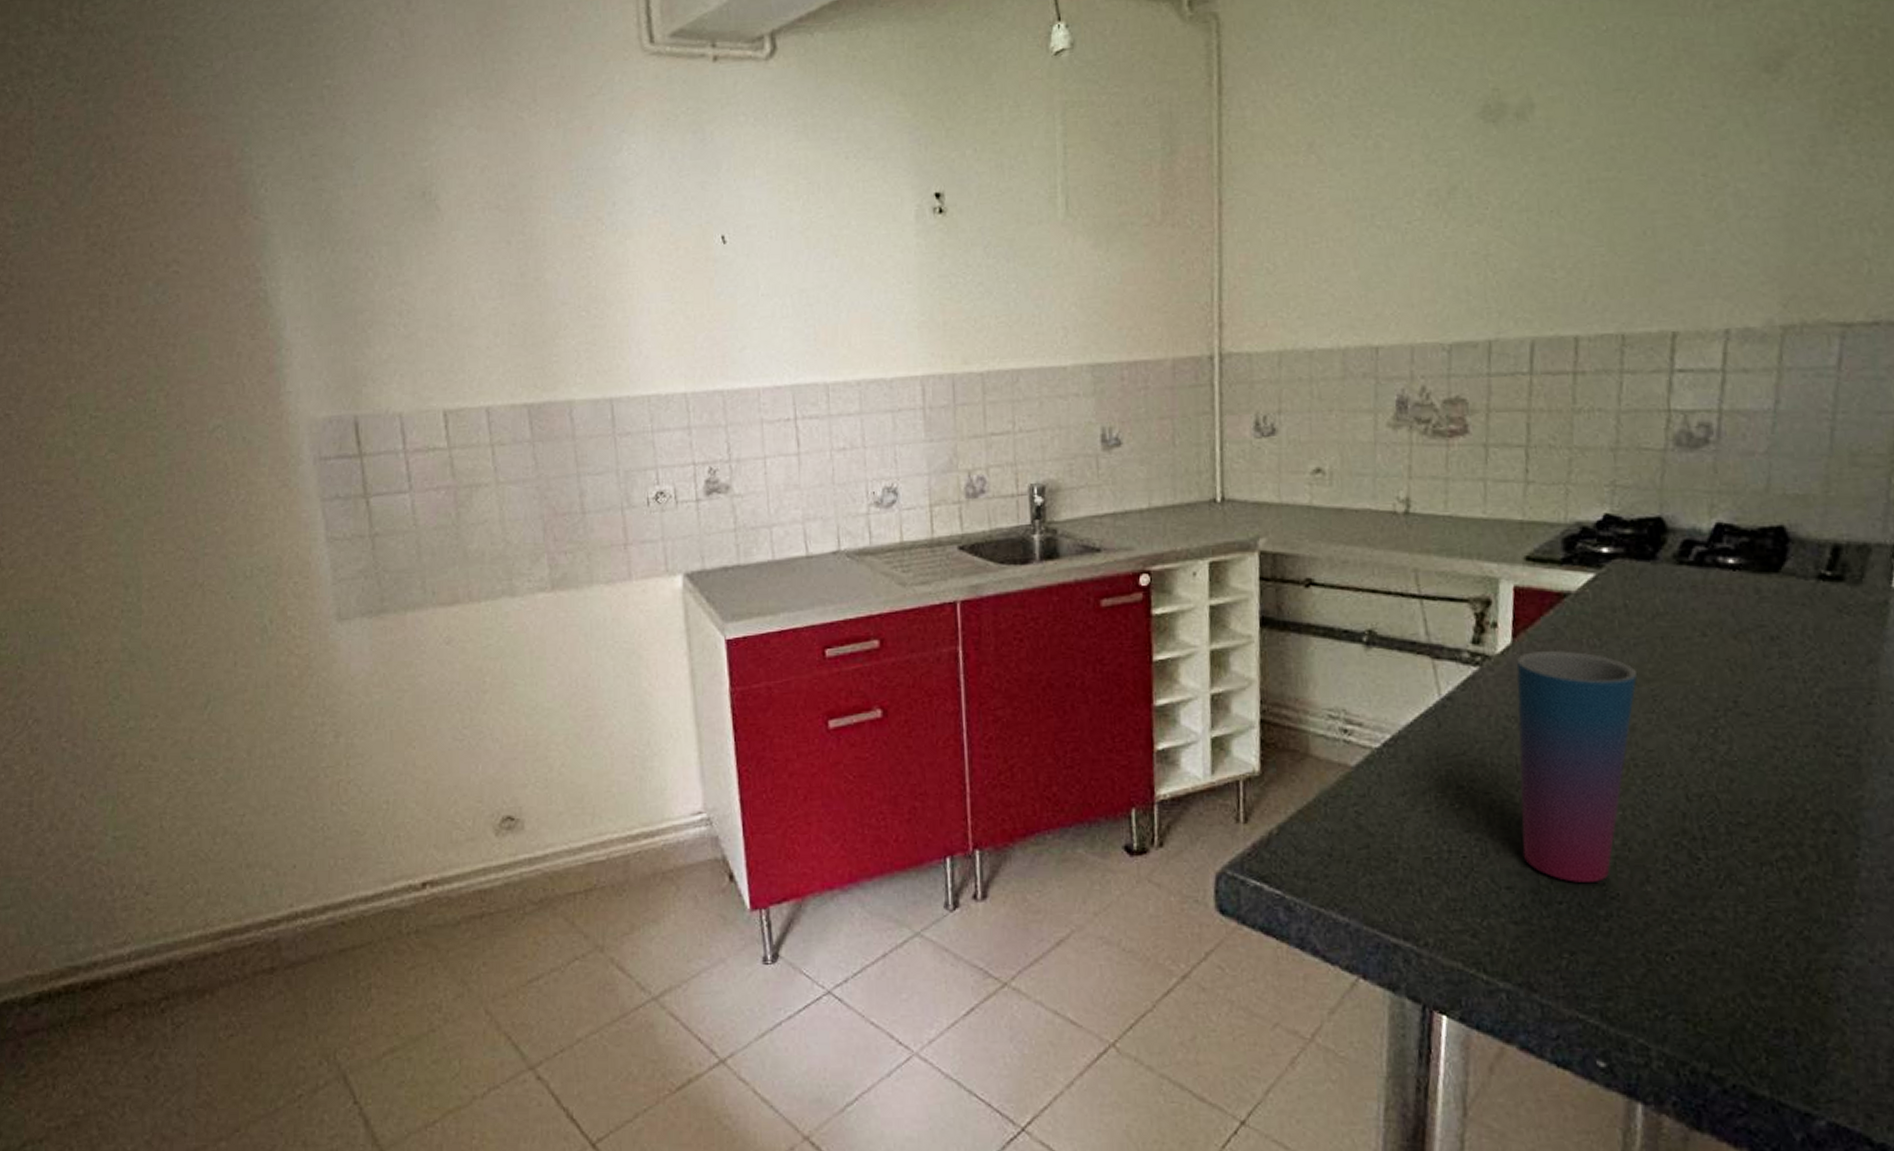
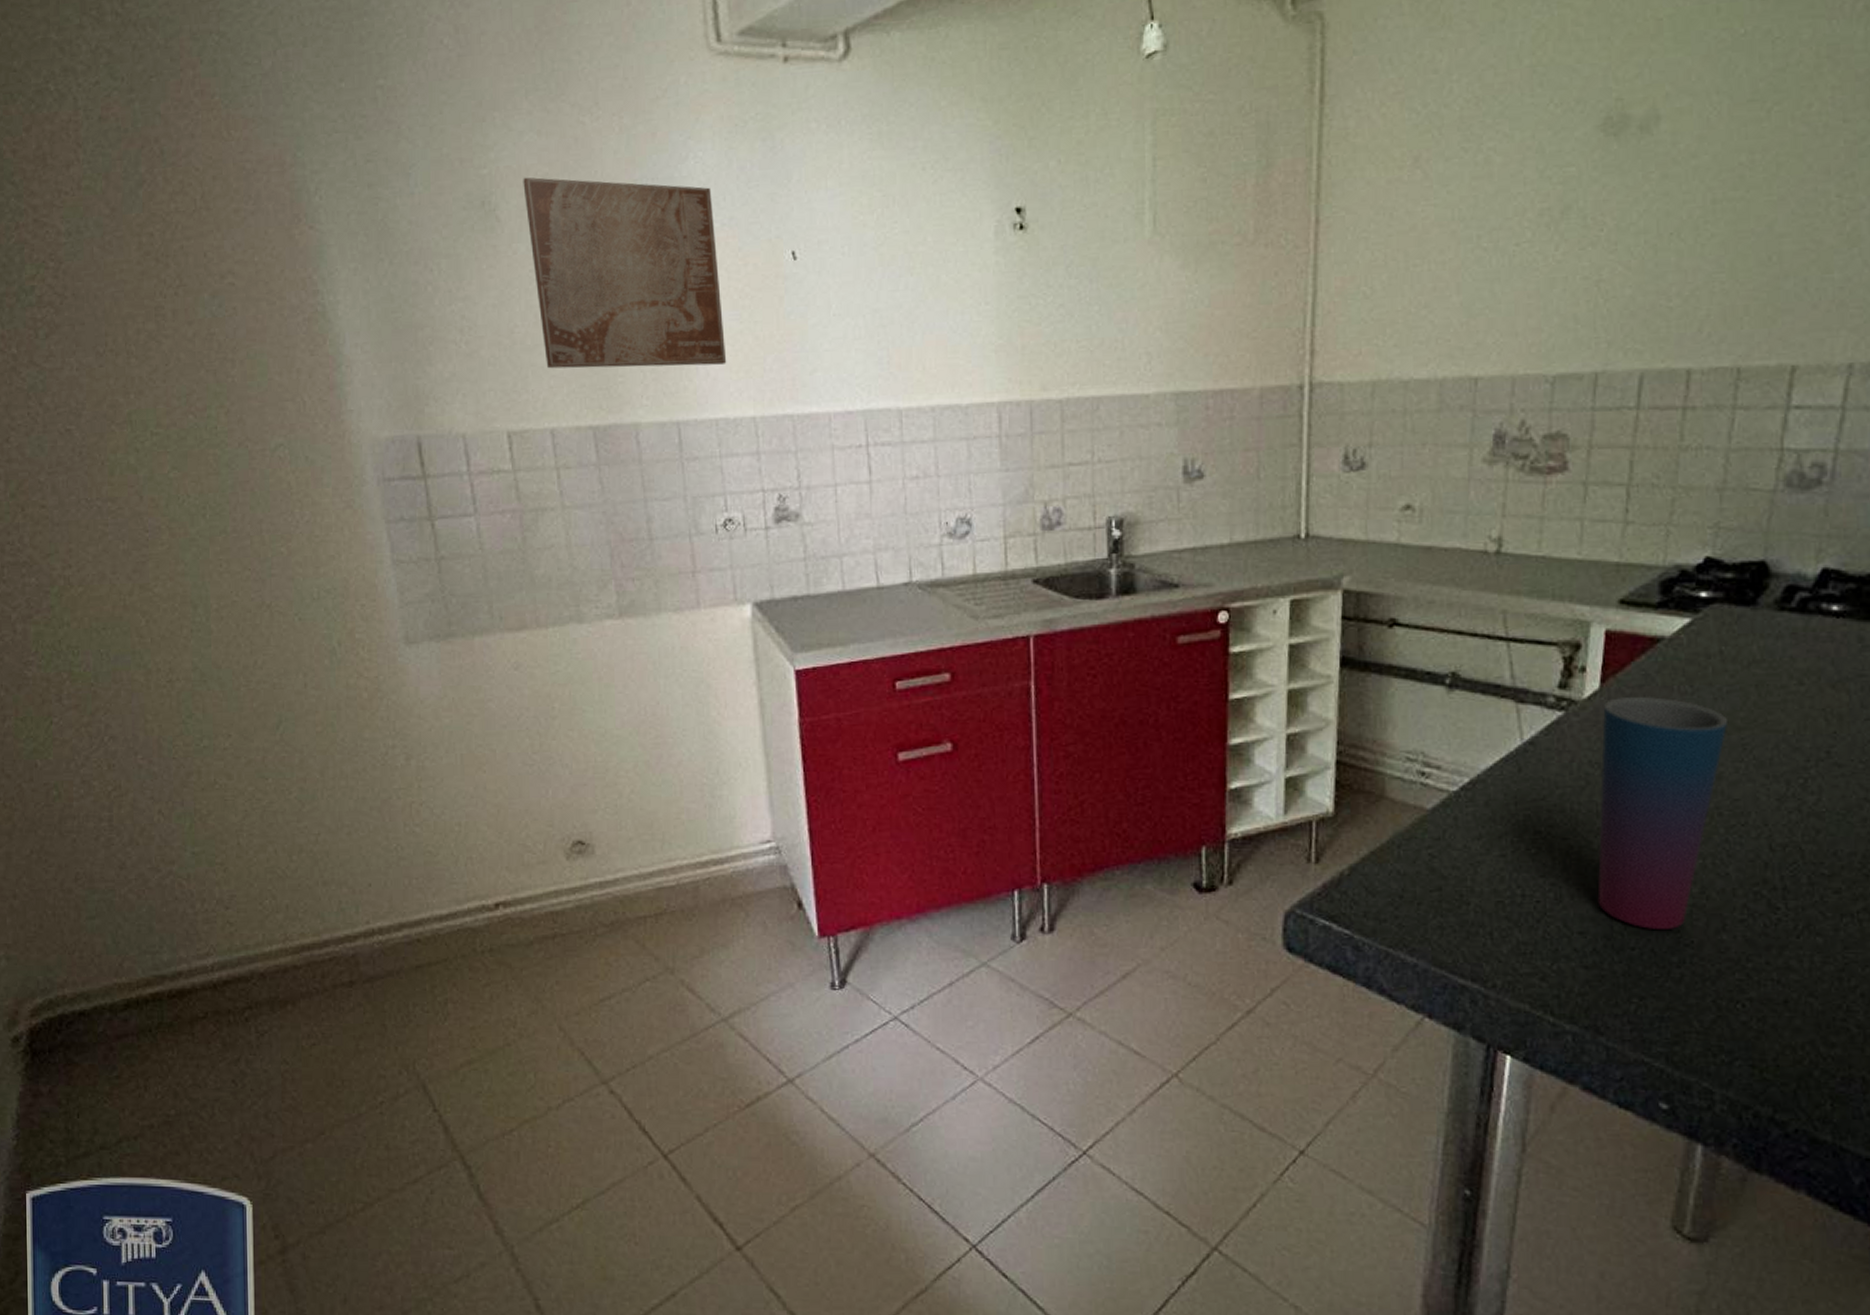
wall art: none [463,168,659,350] -> present [523,177,727,369]

